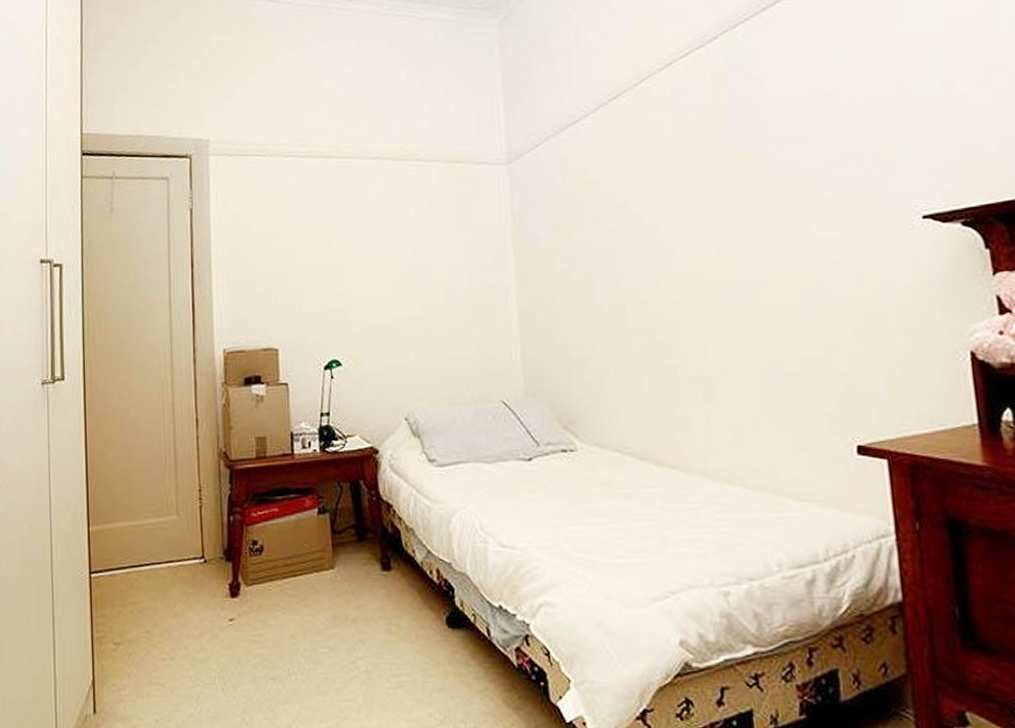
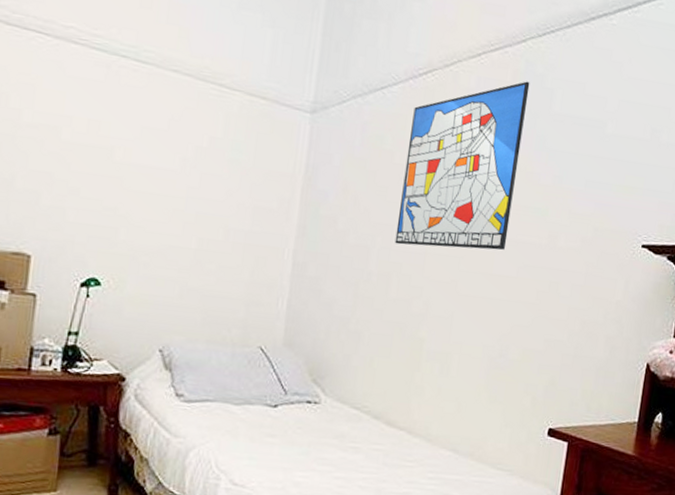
wall art: none [611,76,749,272] -> present [394,81,530,250]

